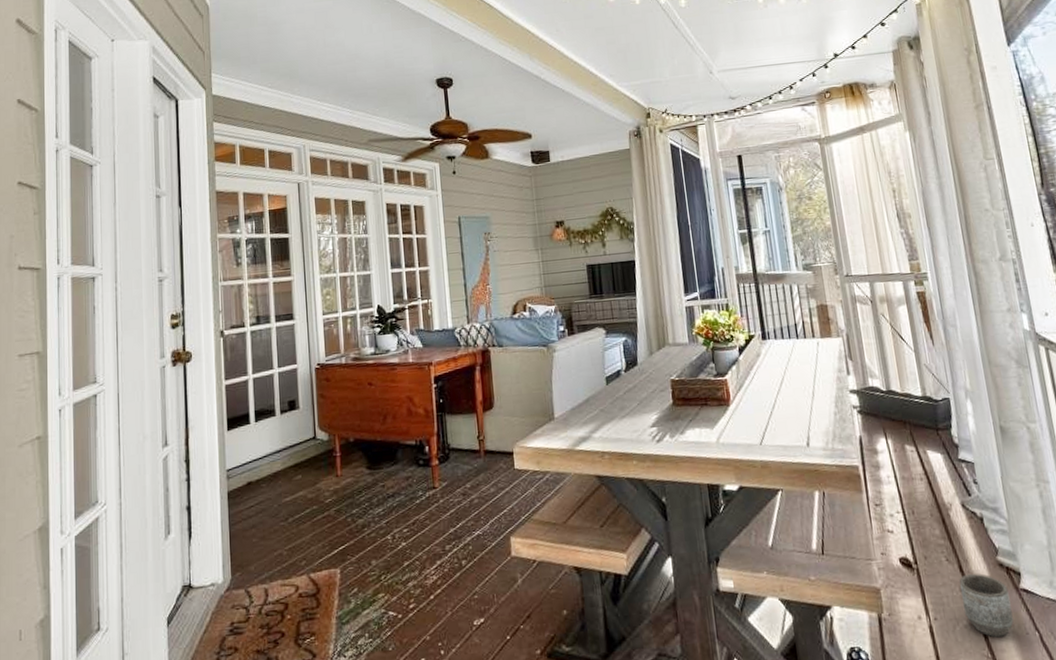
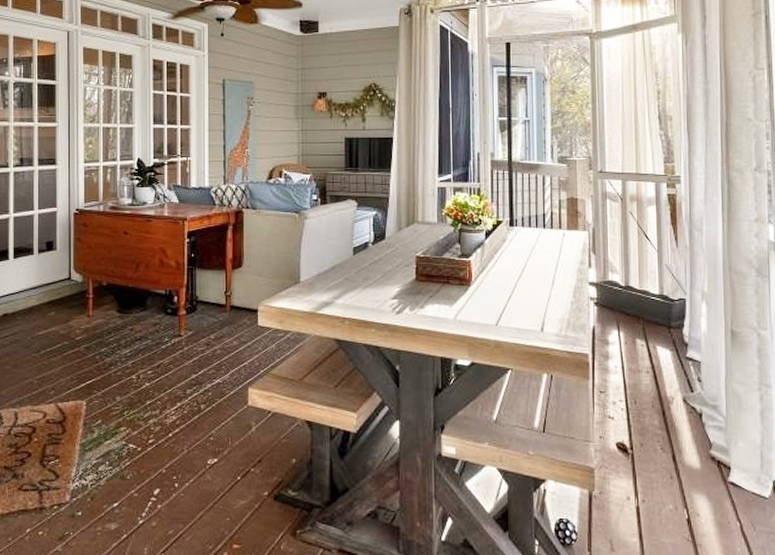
planter: present [959,574,1014,638] -> none [670,464,717,523]

